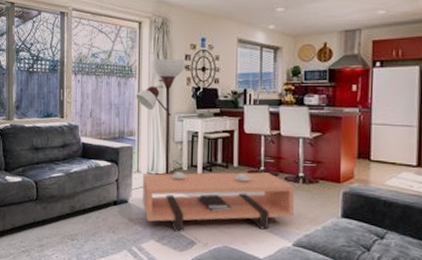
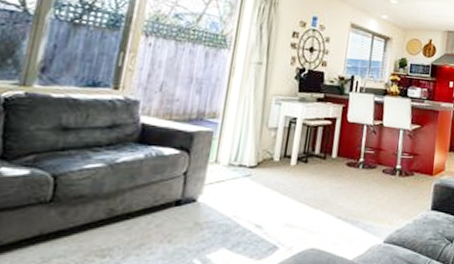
floor lamp: present [136,59,186,175] -> none [226,31,293,167]
coffee table: present [143,172,294,232] -> none [217,163,391,236]

